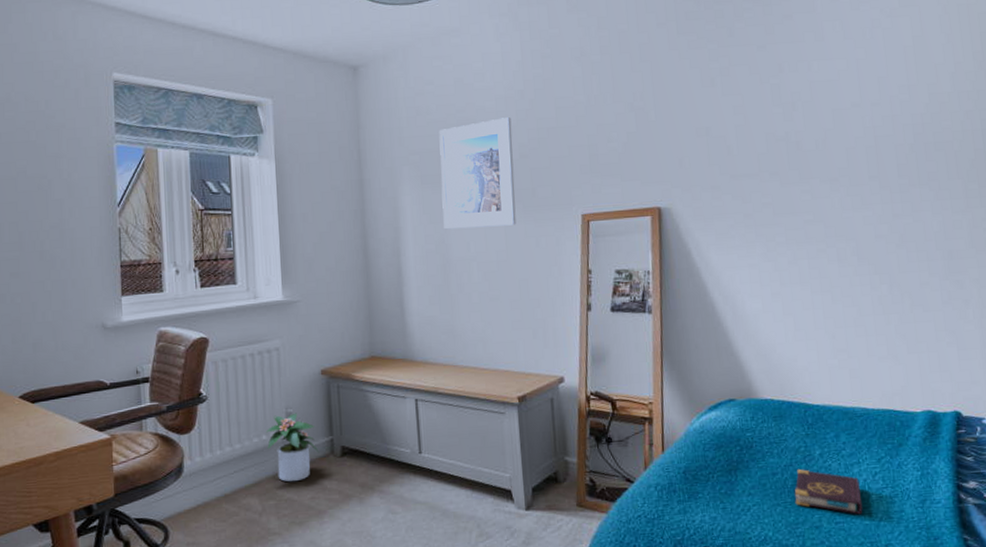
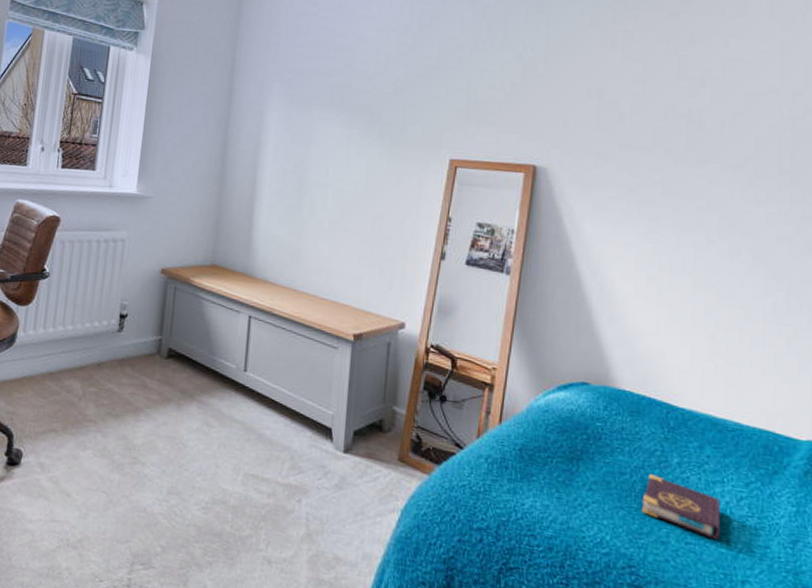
potted plant: present [265,413,319,482] -> none [98,304,147,374]
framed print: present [439,117,517,229] -> none [305,49,391,159]

